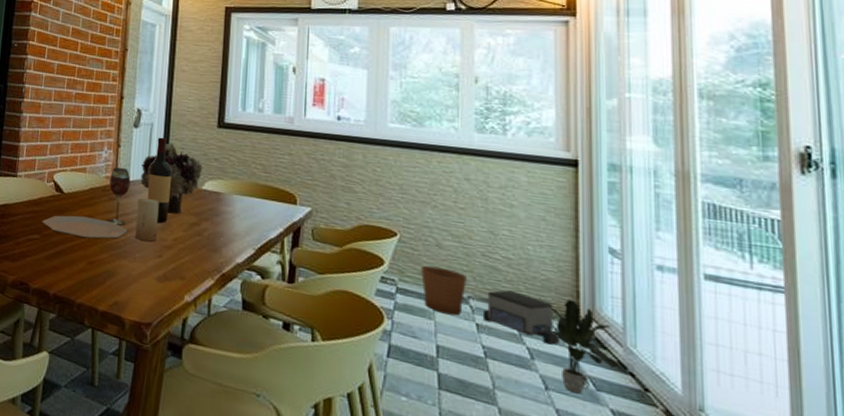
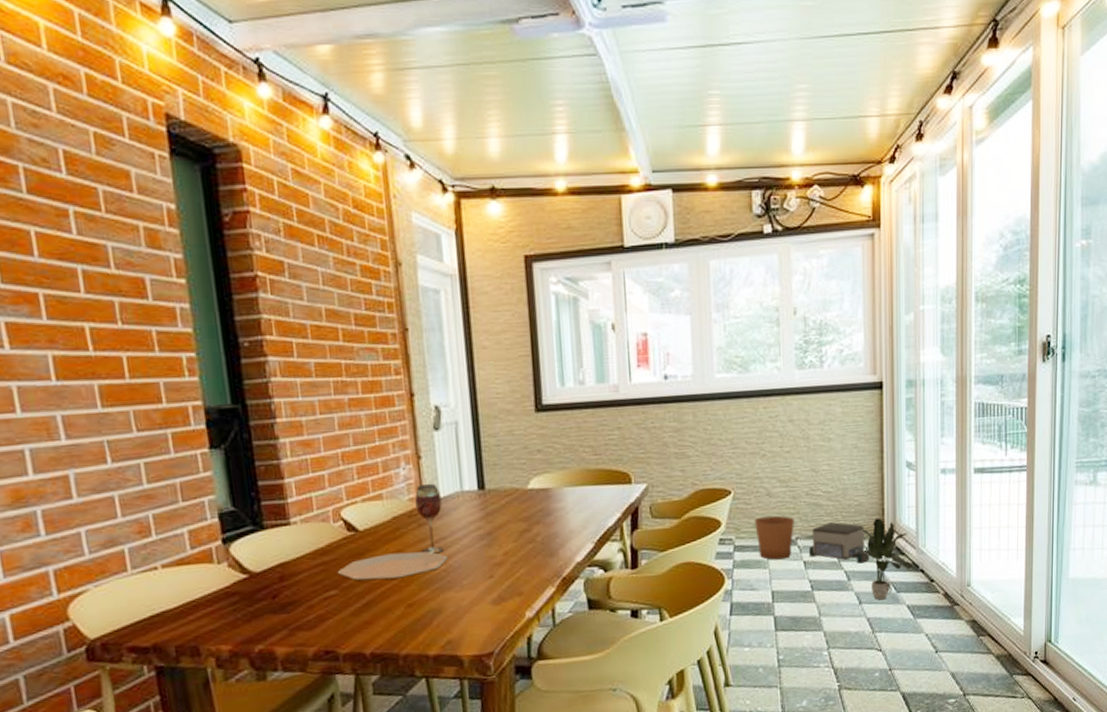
candle: present [135,198,159,242] -> none [454,514,484,565]
flower arrangement: present [140,142,203,214] -> none [452,440,525,526]
wine bottle: present [147,137,172,223] -> none [461,436,494,539]

